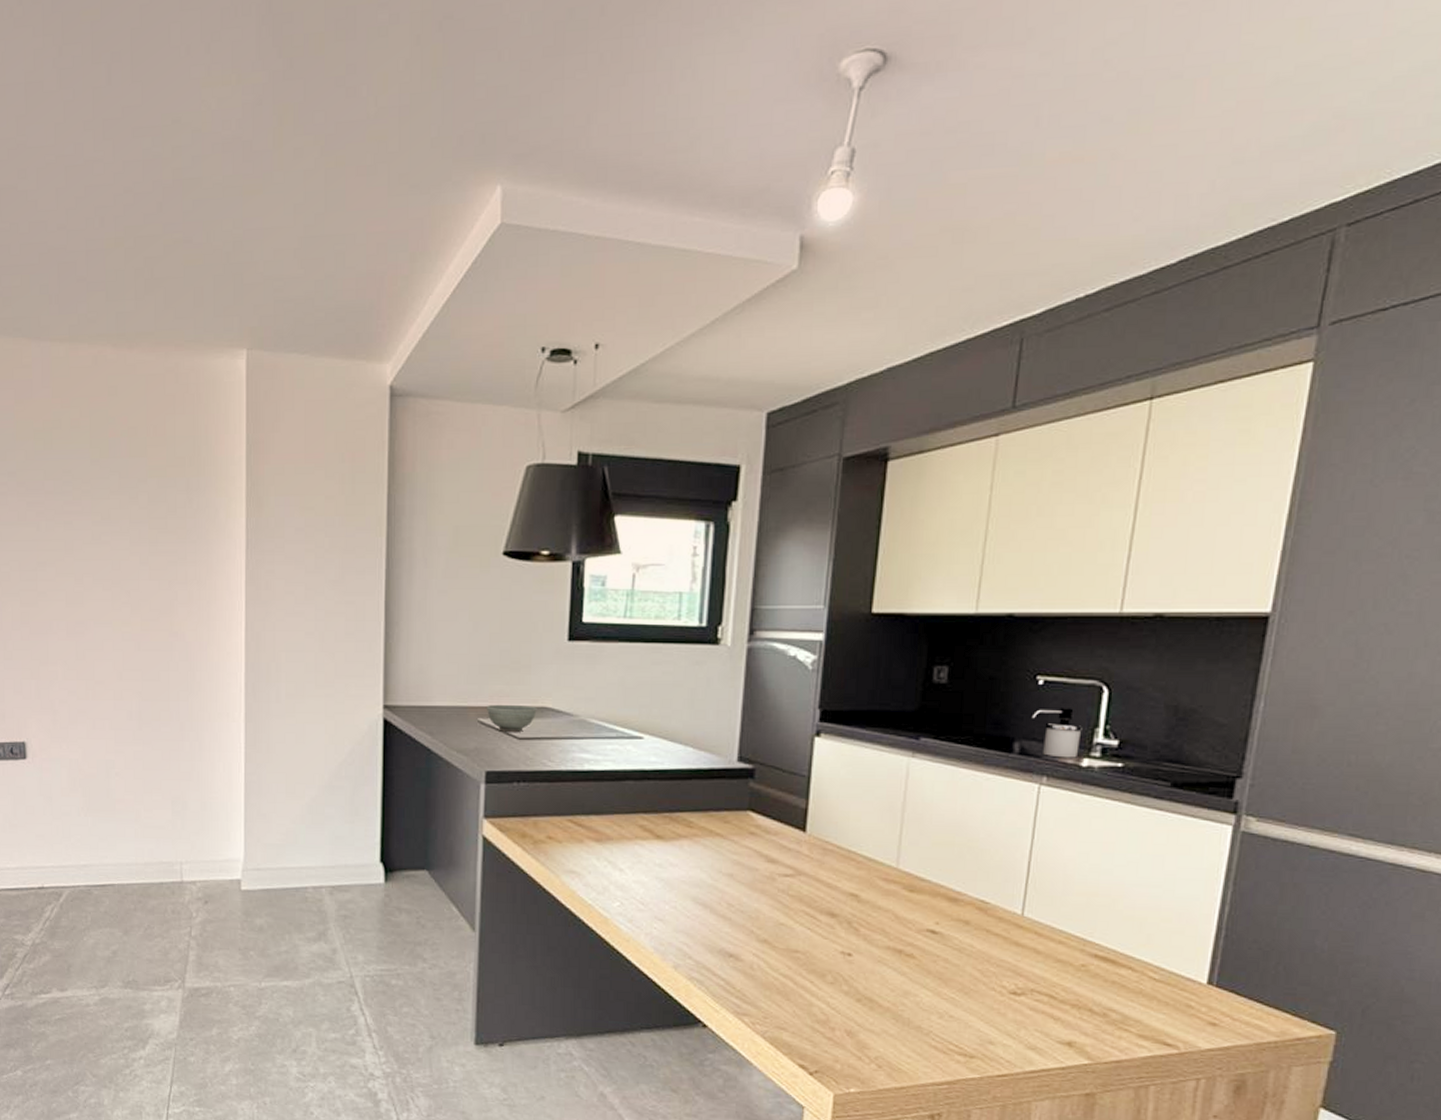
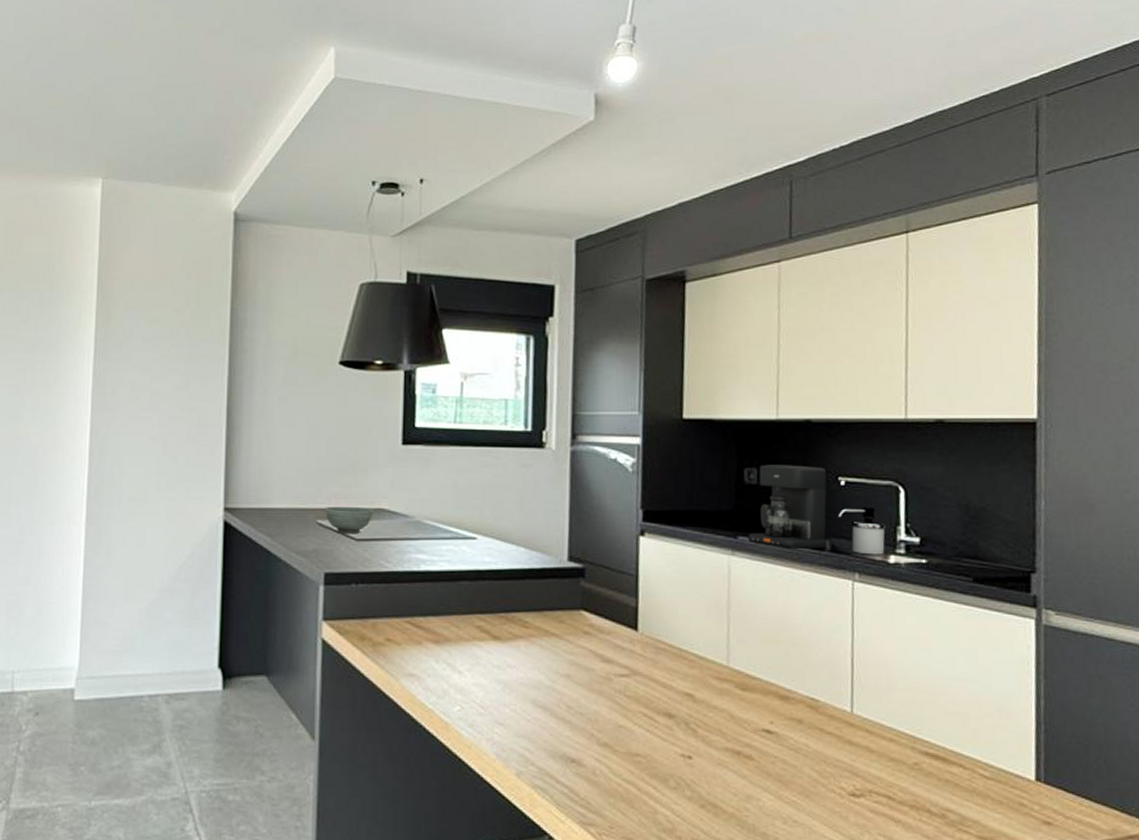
coffee maker: none [931,662,1025,752] -> present [748,465,827,550]

